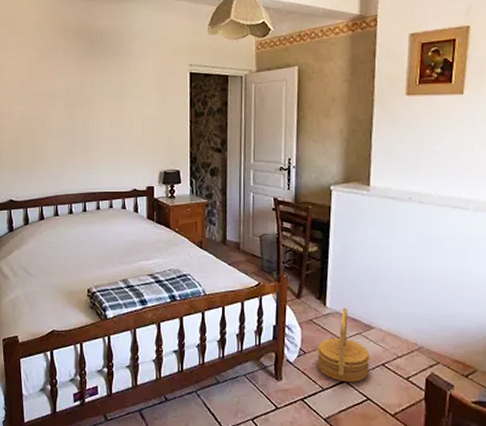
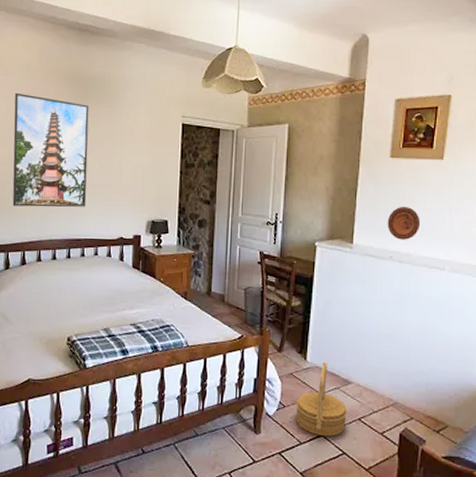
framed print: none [25,51,99,163] -> present [12,93,89,207]
decorative plate: none [405,145,441,180] -> present [387,206,421,240]

